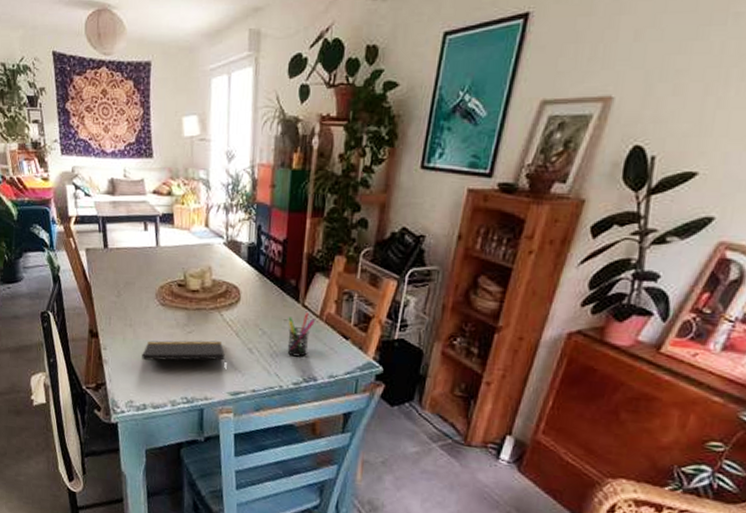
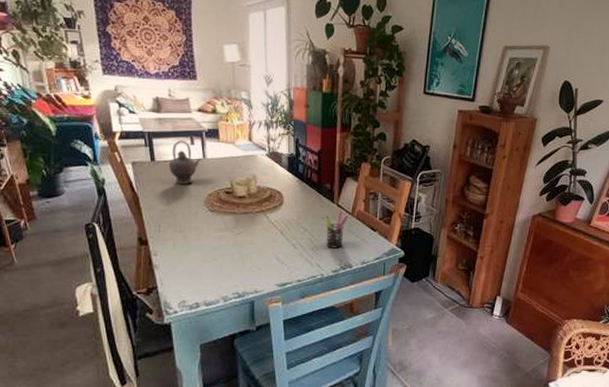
teapot: none [121,225,155,274] -> present [168,140,202,184]
notepad: present [142,340,226,362] -> none [193,240,273,263]

